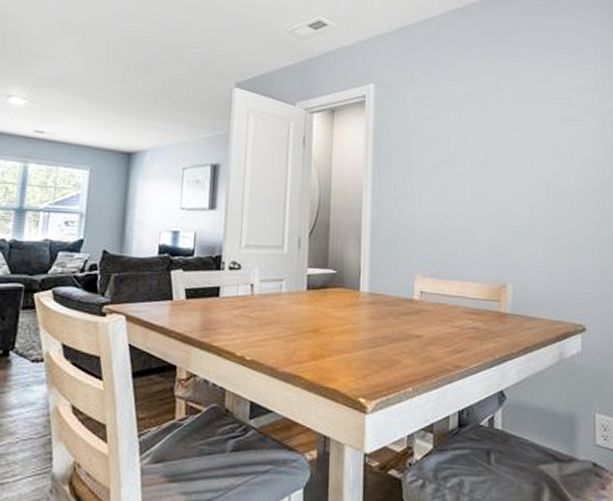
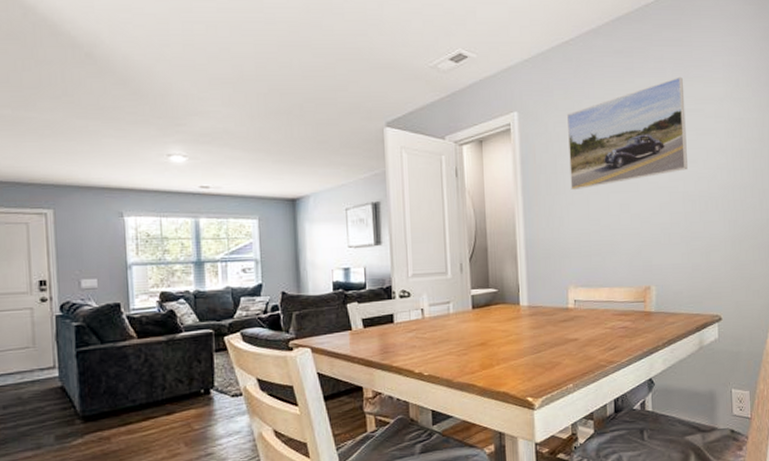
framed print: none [425,63,553,172] -> present [566,76,688,191]

